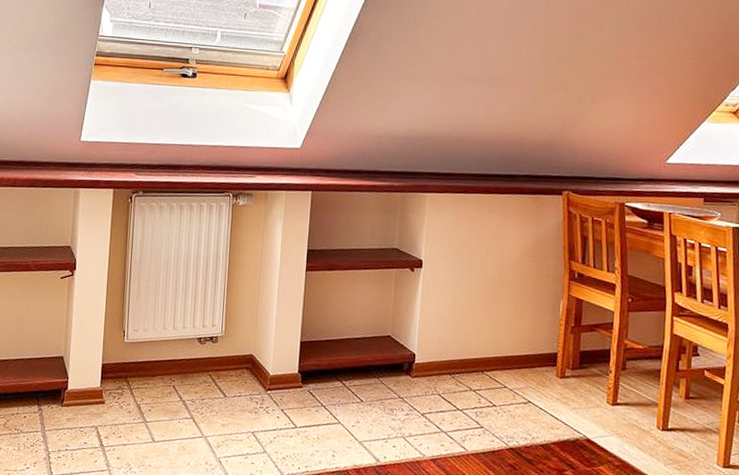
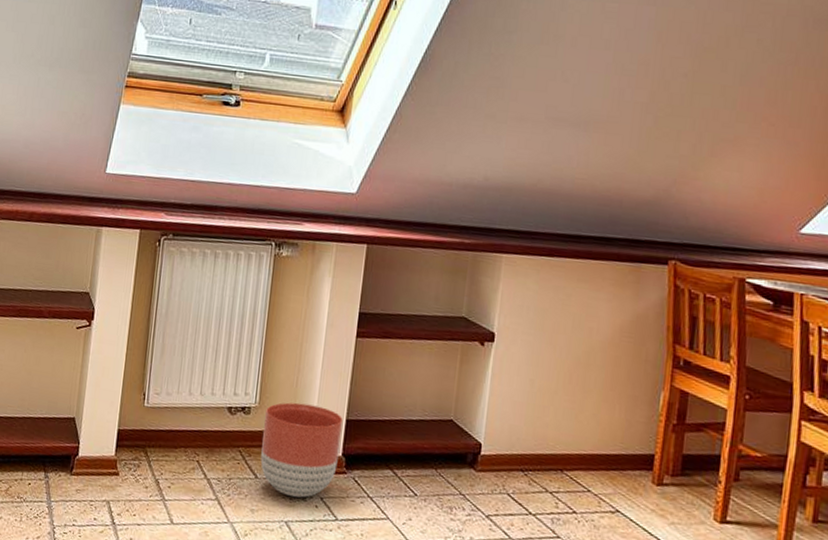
planter: none [228,330,298,411] -> present [260,402,344,498]

